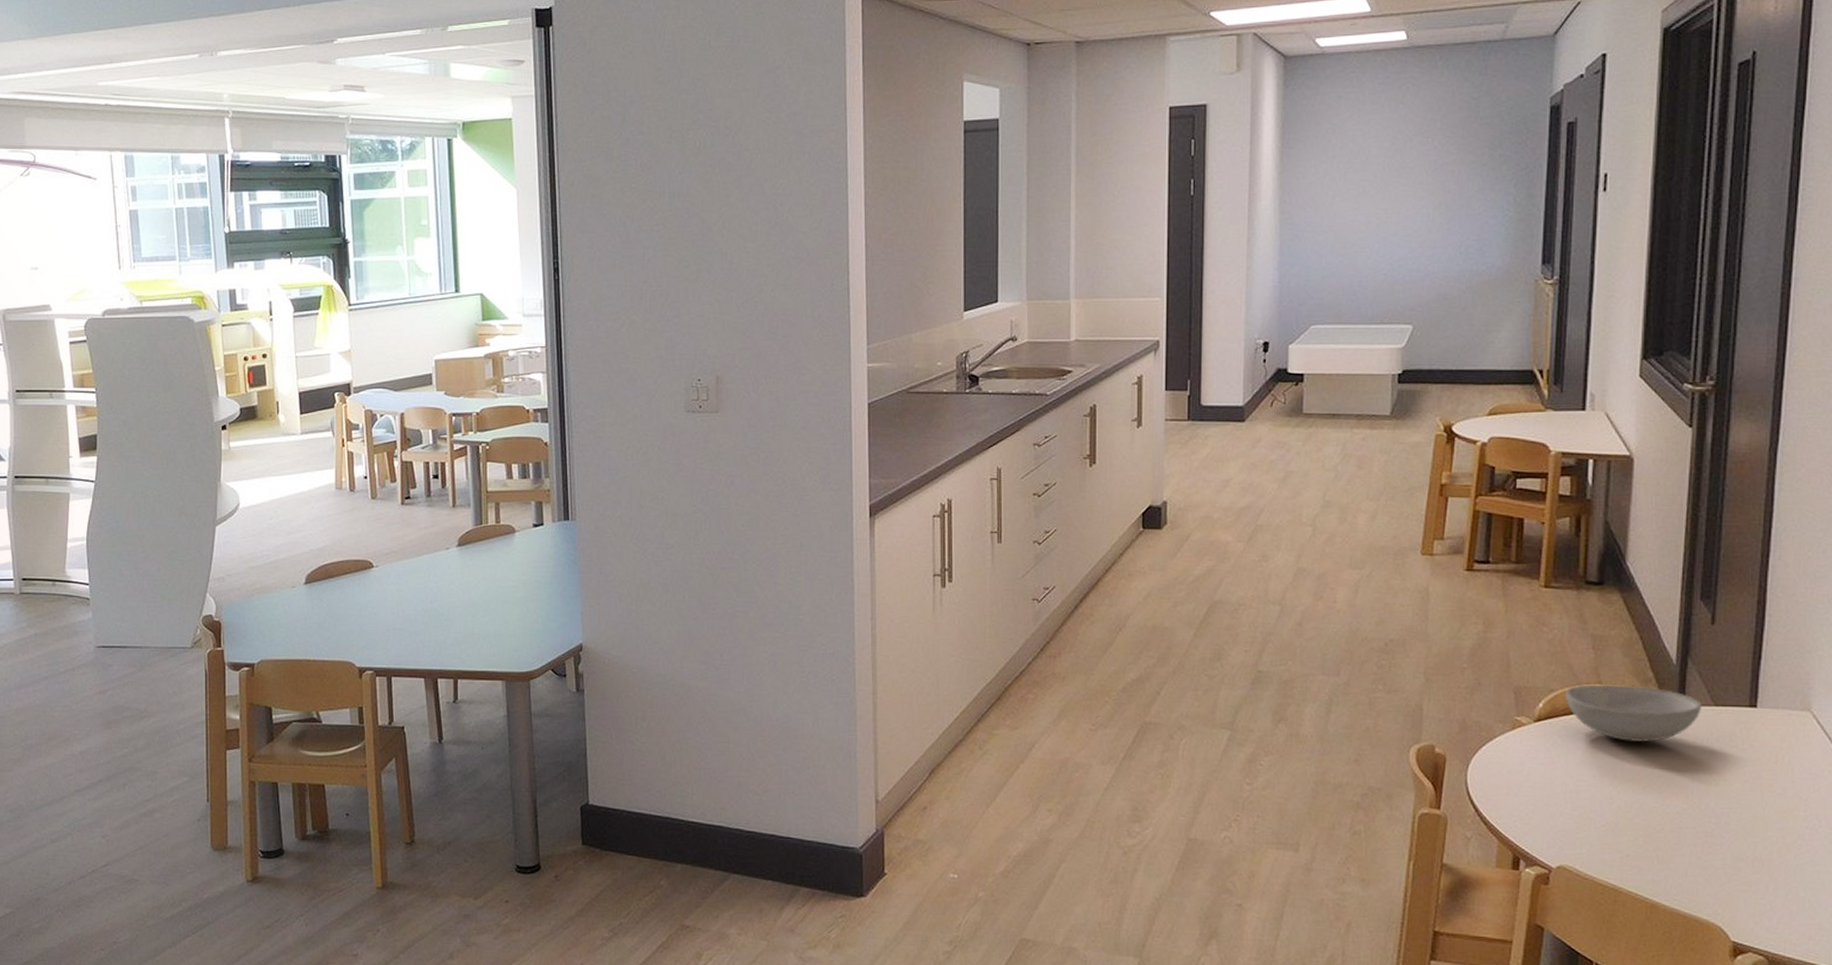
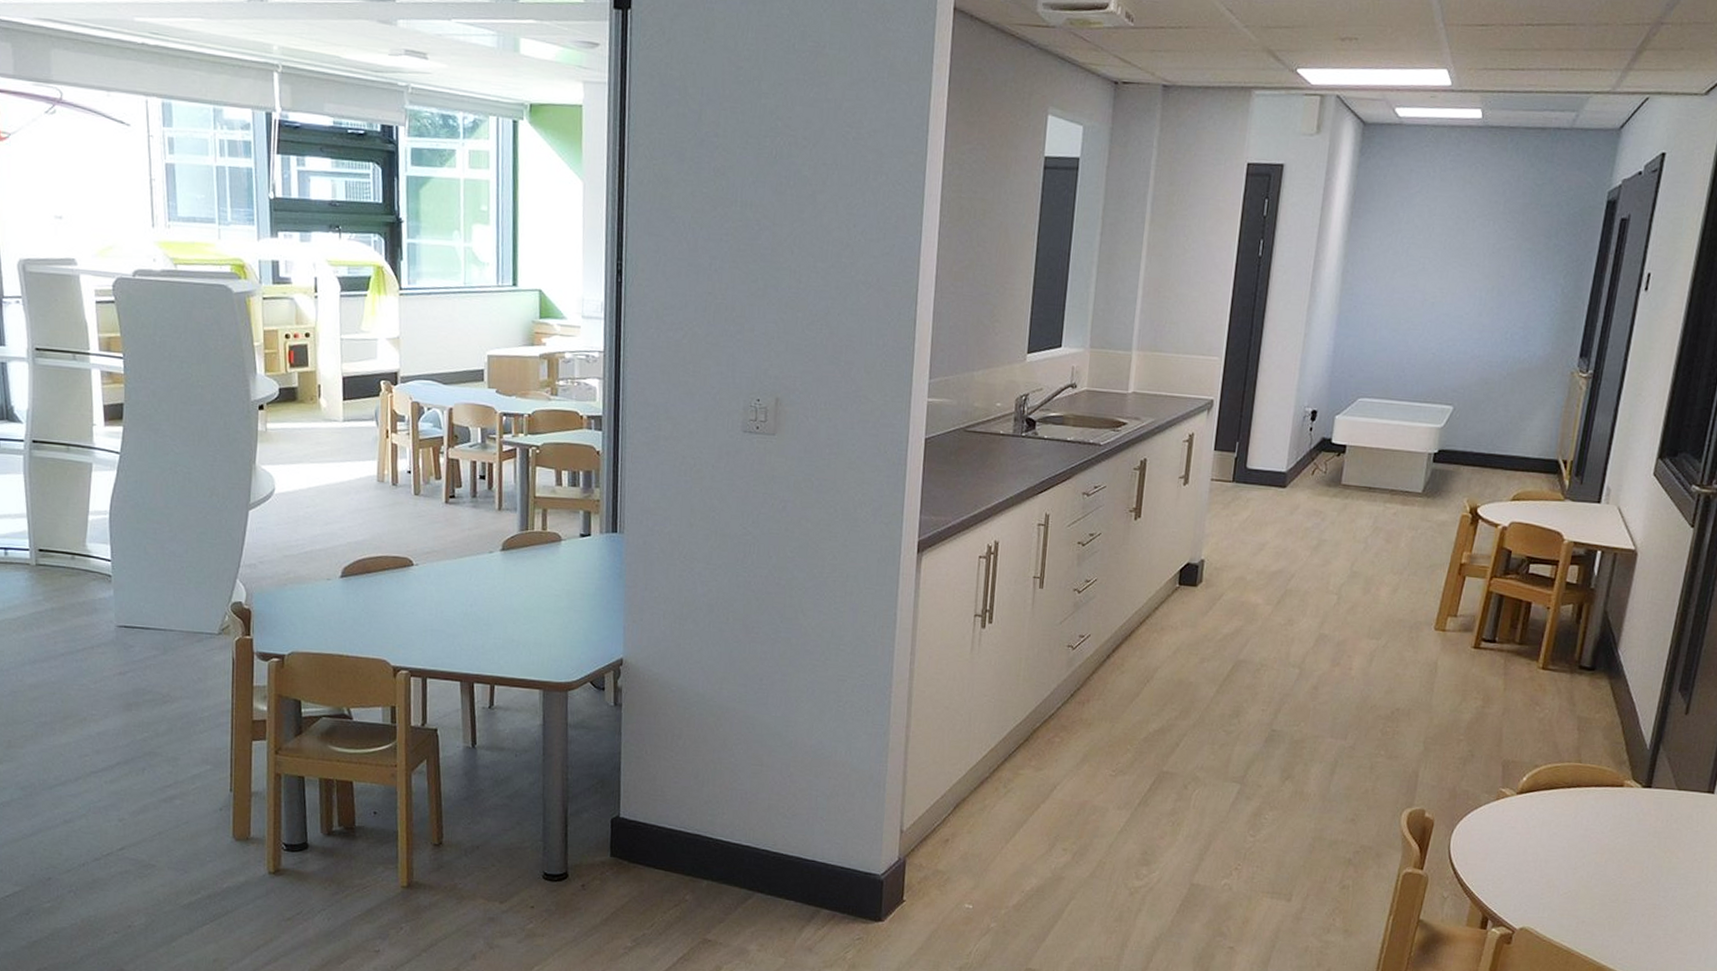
bowl: present [1566,684,1702,743] -> none [1547,763,1667,820]

